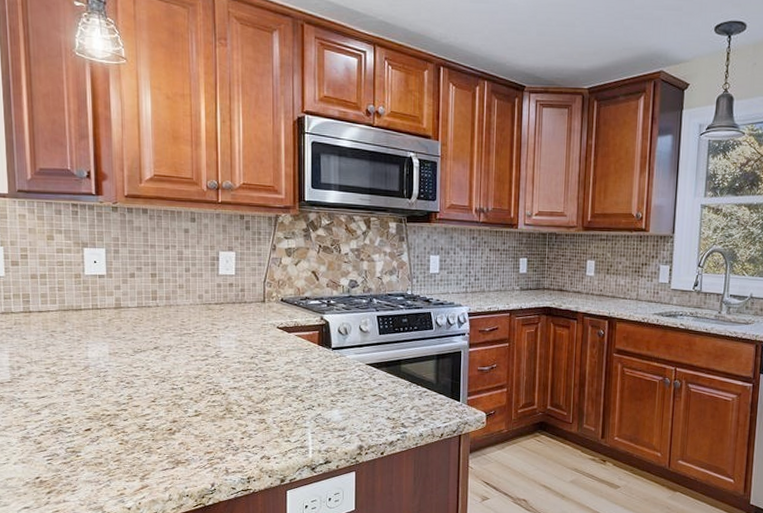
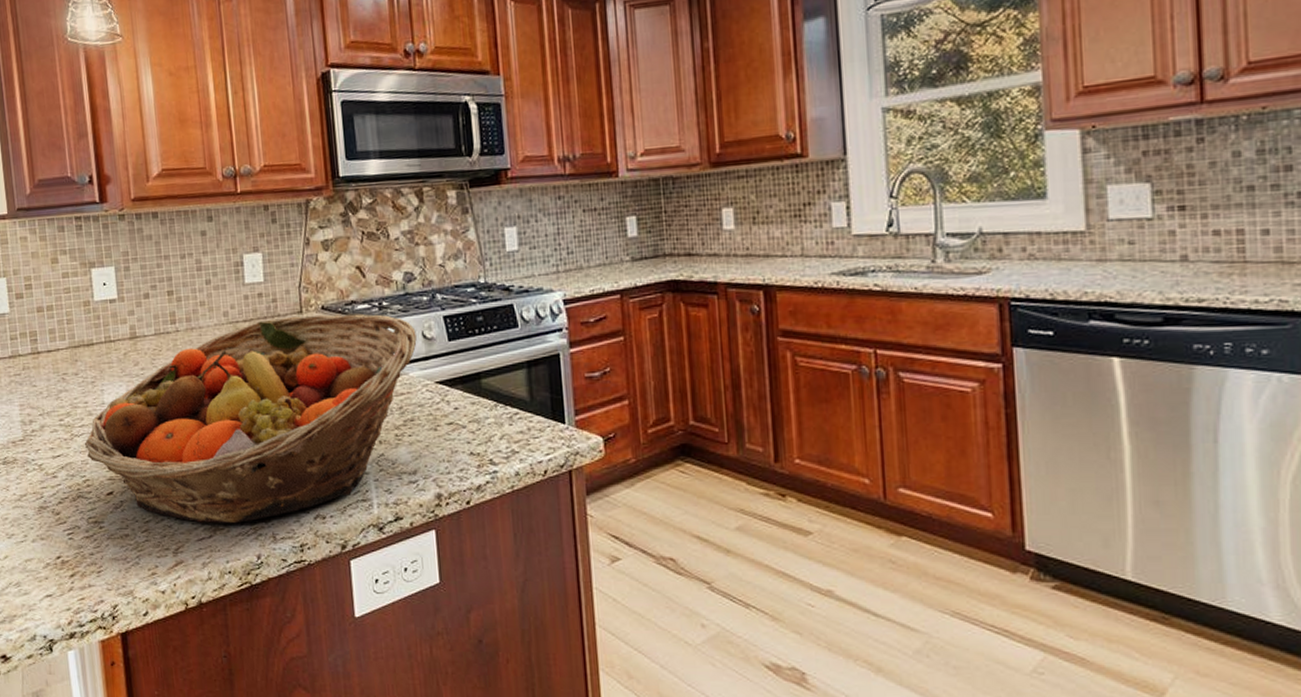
fruit basket: none [67,304,355,458] -> present [84,313,417,523]

